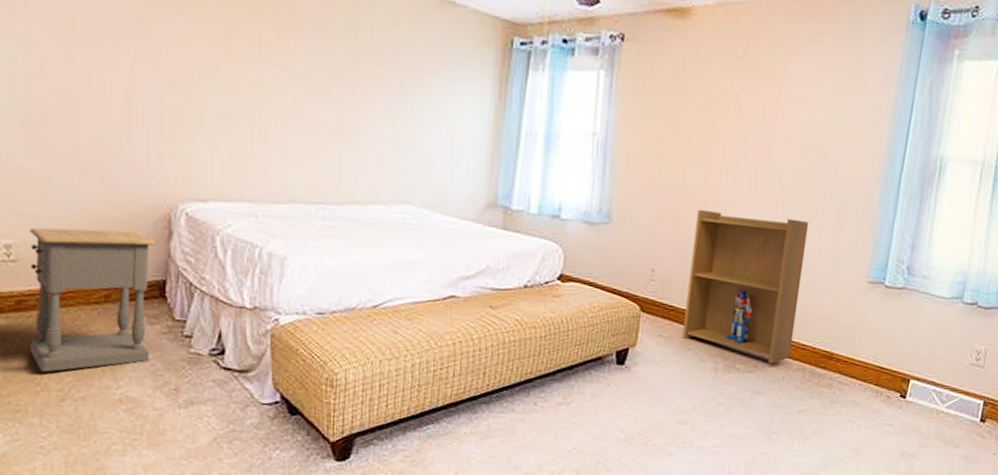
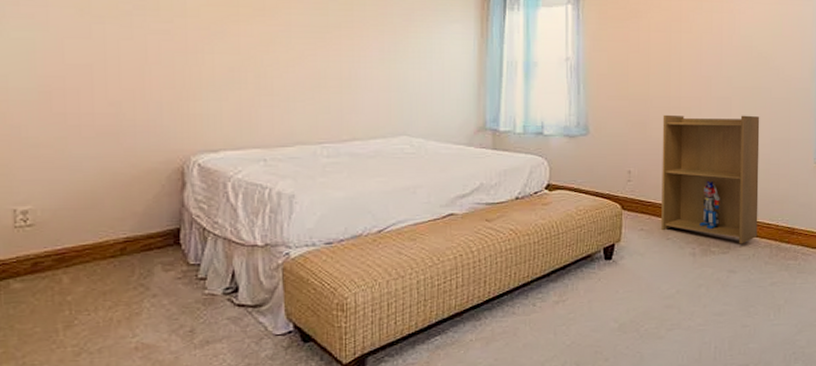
nightstand: present [28,227,156,373] -> none [45,186,170,330]

